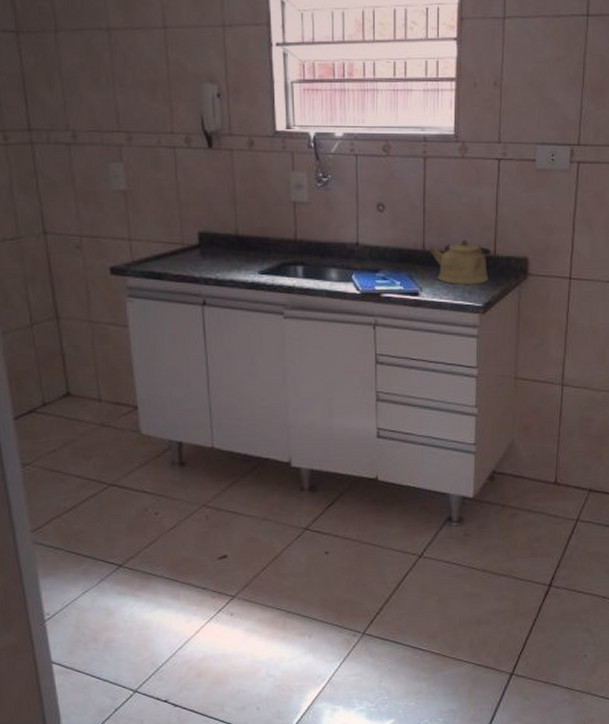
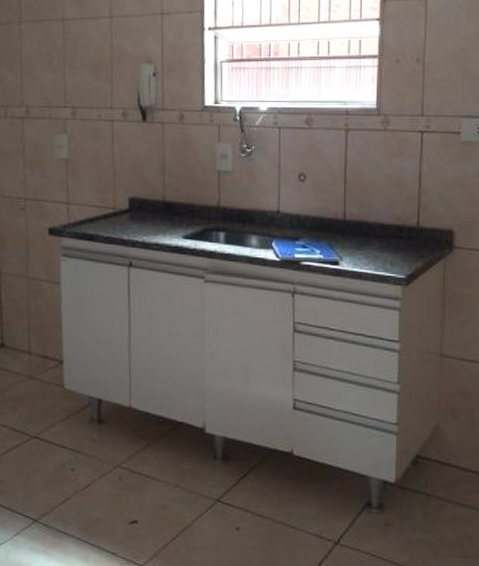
kettle: present [428,239,492,284] -> none [349,210,415,256]

